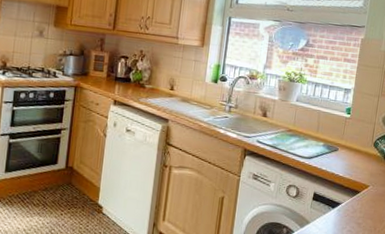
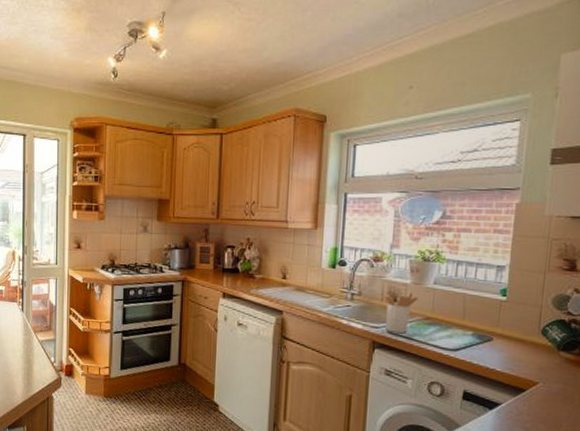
utensil holder: none [256,107,284,143] -> present [384,291,419,334]

